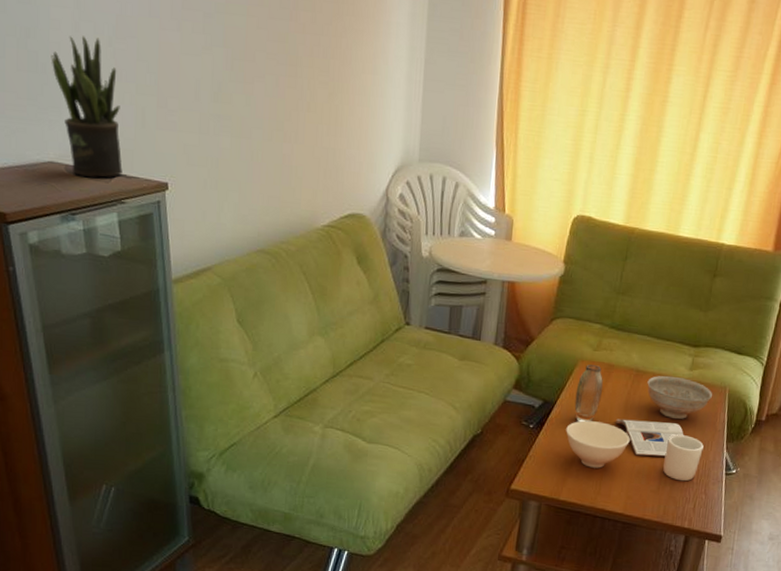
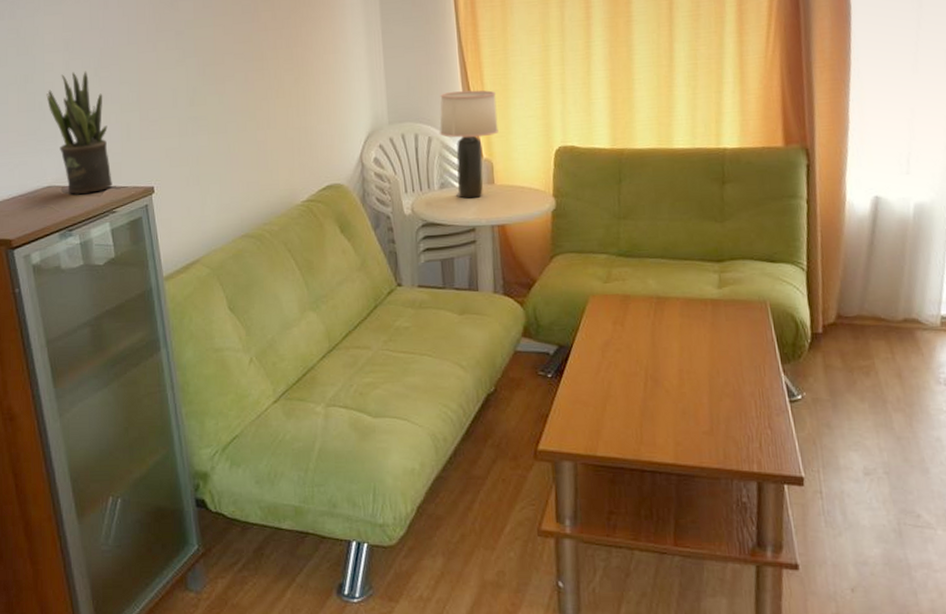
table lamp: none [466,139,527,252] -> present [439,90,499,199]
bowl: present [566,420,630,468] -> none [589,360,666,414]
vase: present [574,364,604,423] -> none [592,298,624,364]
magazine: present [616,418,684,457] -> none [645,350,729,393]
decorative bowl: present [647,375,712,420] -> none [672,297,751,346]
mug: present [662,434,704,482] -> none [710,362,756,417]

